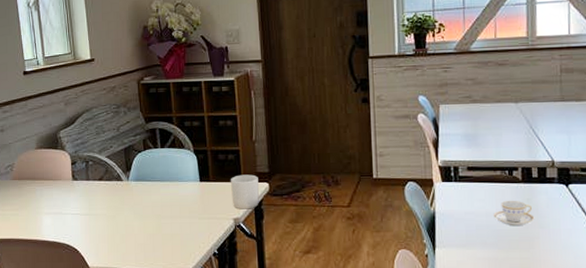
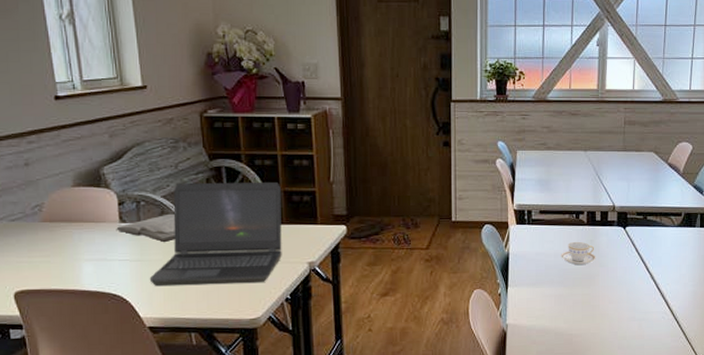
diary: none [69,172,117,198] -> present [116,213,175,242]
laptop computer: none [96,141,210,238] -> present [149,181,282,286]
mug: present [230,174,259,210] -> none [305,217,336,253]

